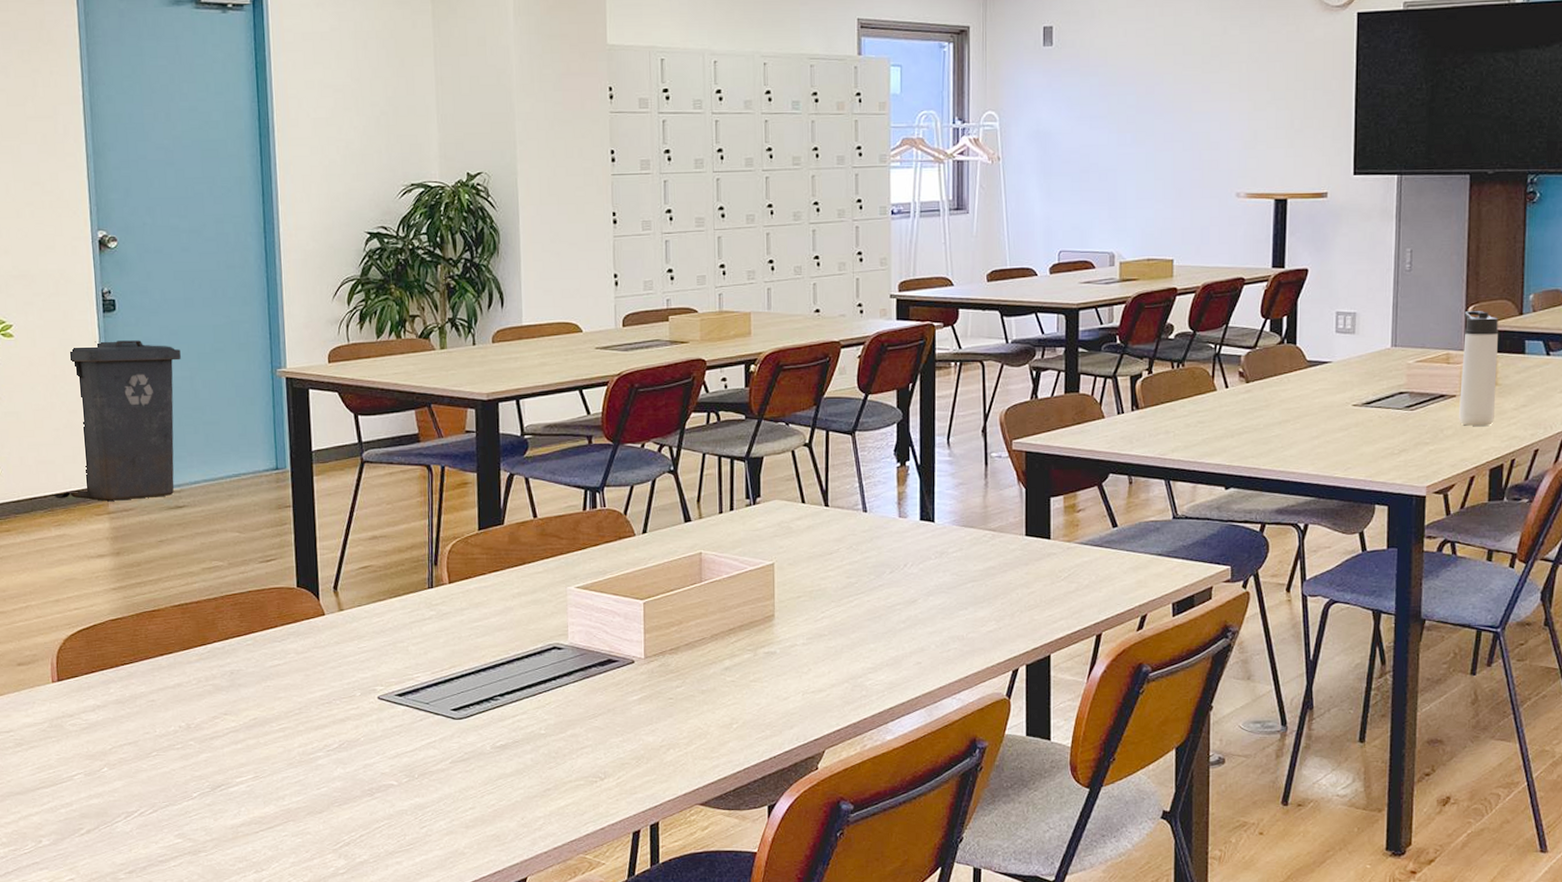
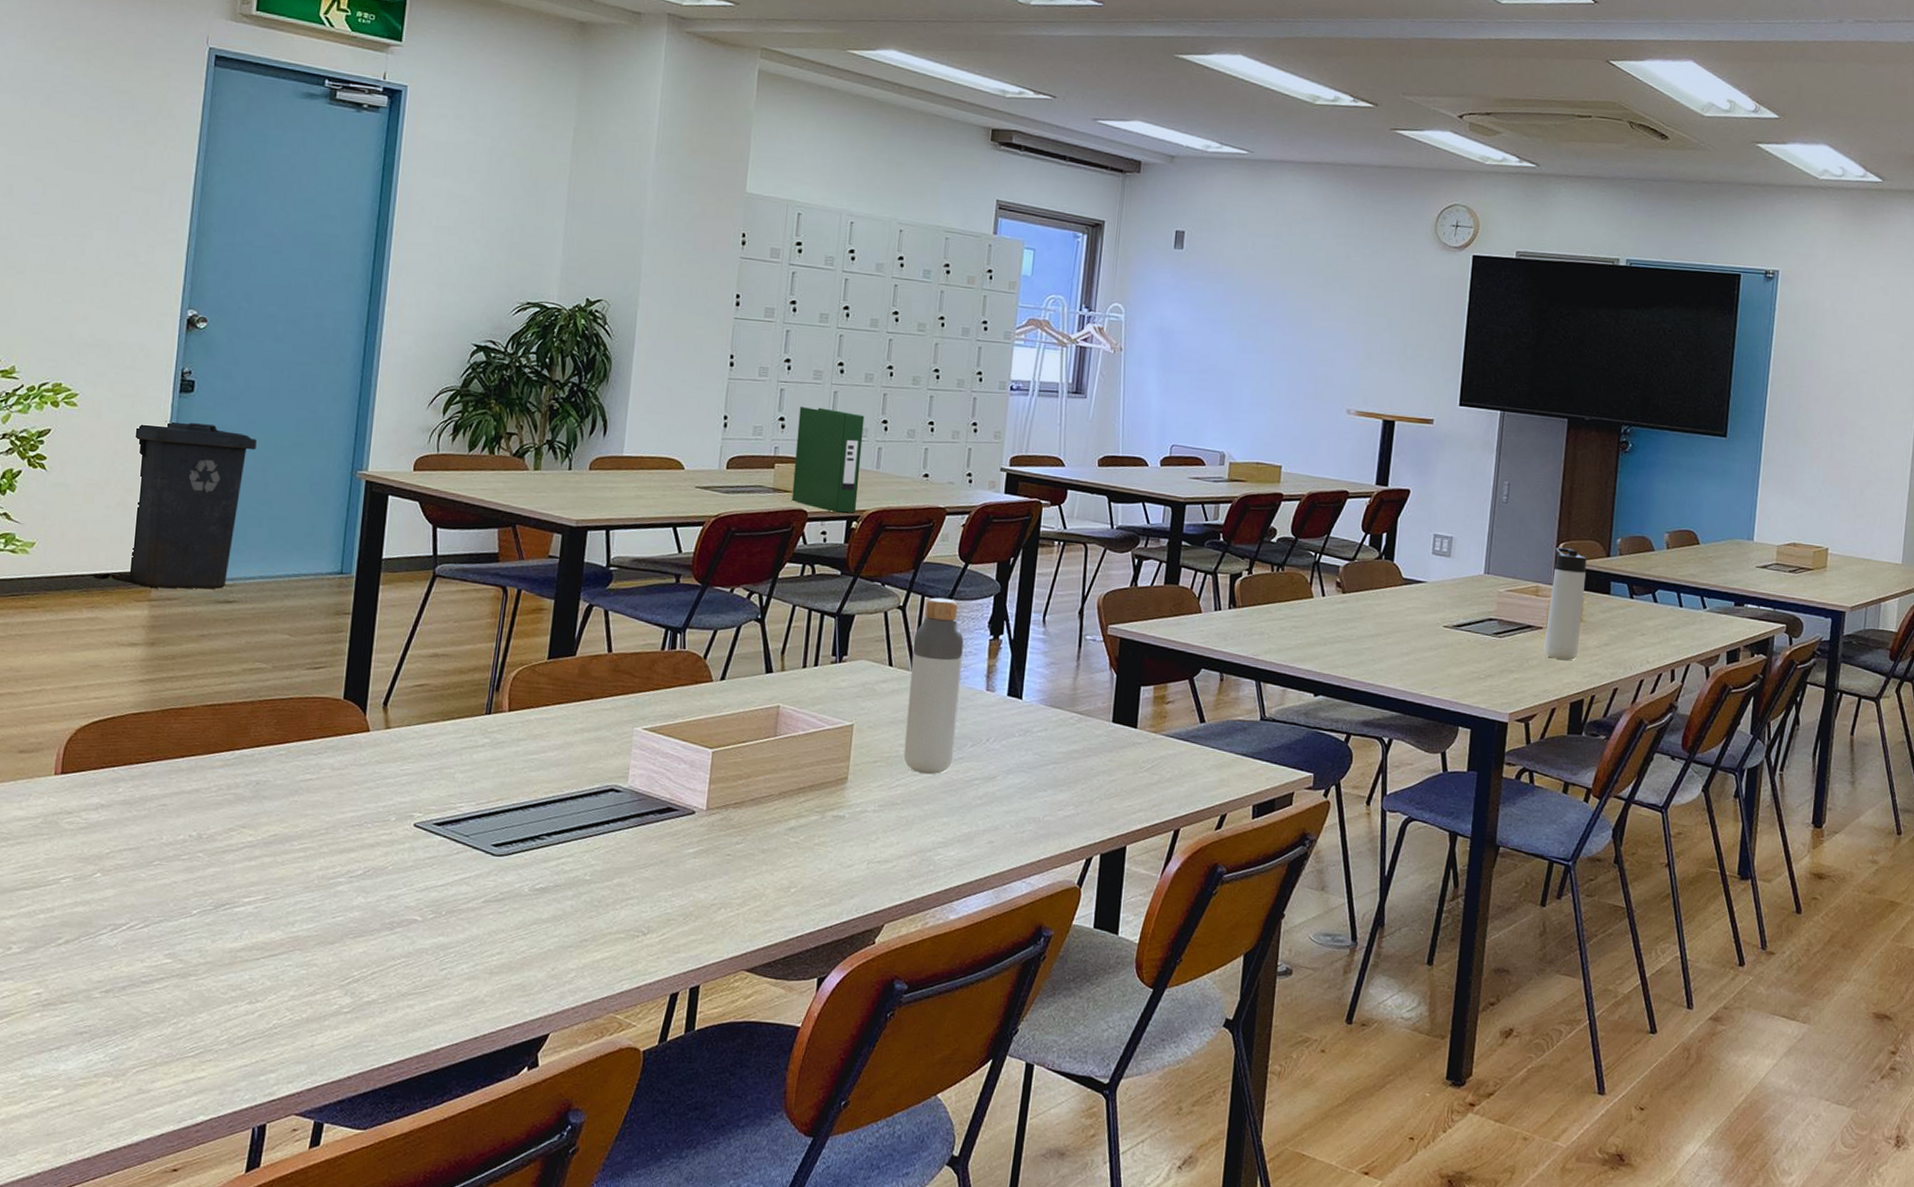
binder: none [686,255,753,358] -> present [791,406,865,513]
bottle: none [823,431,874,604] -> present [903,597,964,775]

